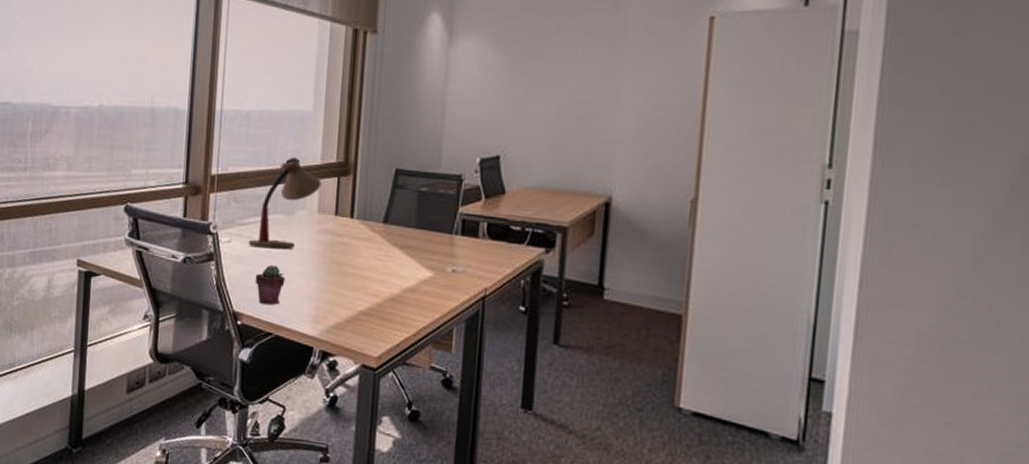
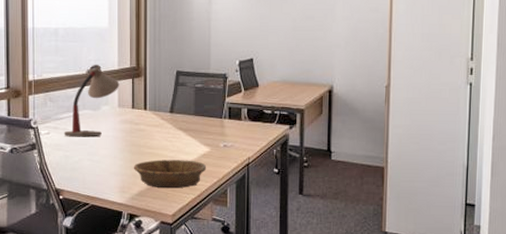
potted succulent: present [255,264,285,305] -> none [72,150,96,181]
decorative bowl: none [331,283,427,323] -> present [133,159,207,189]

